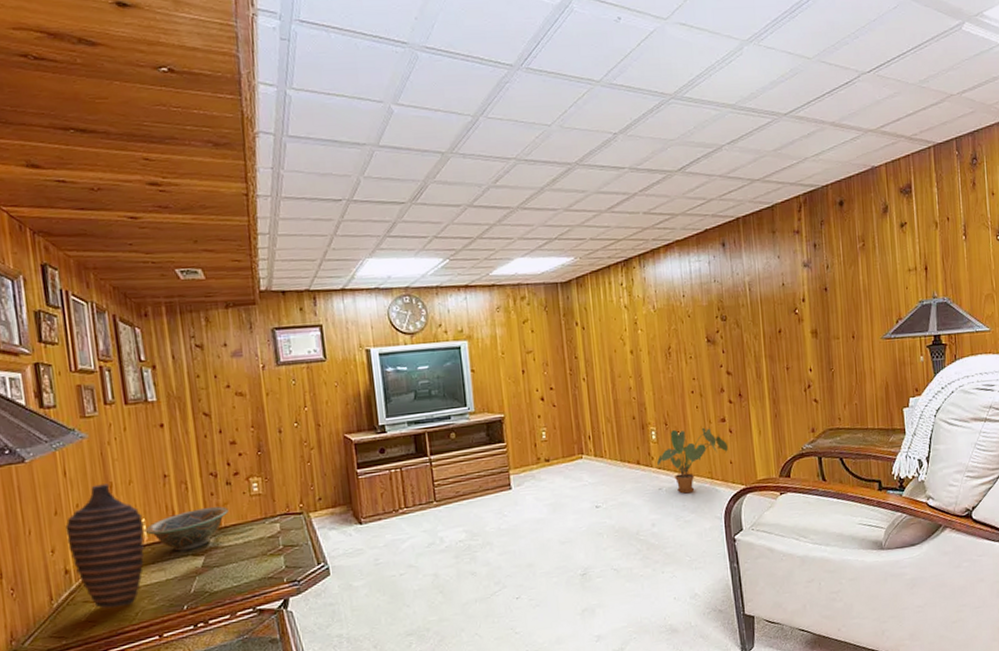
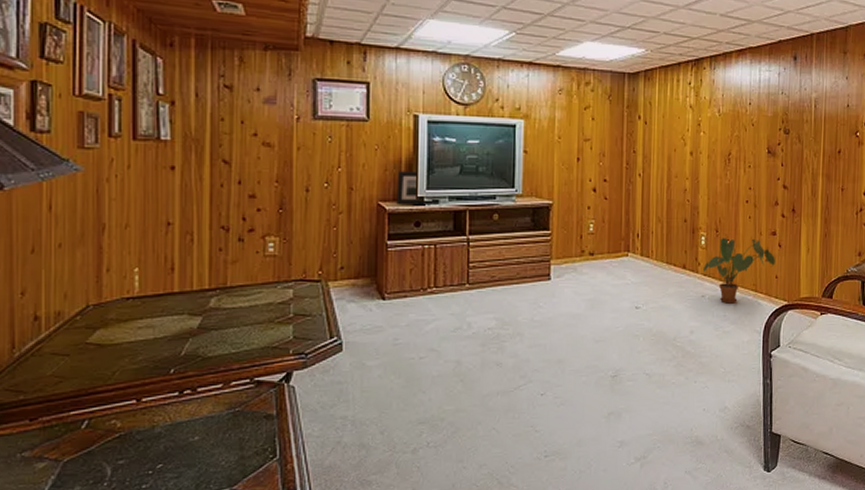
decorative vase: present [65,483,145,609] -> none [42,224,136,364]
decorative bowl: present [144,506,229,552] -> none [136,264,237,308]
picture frame: none [358,402,400,436] -> present [396,171,440,206]

